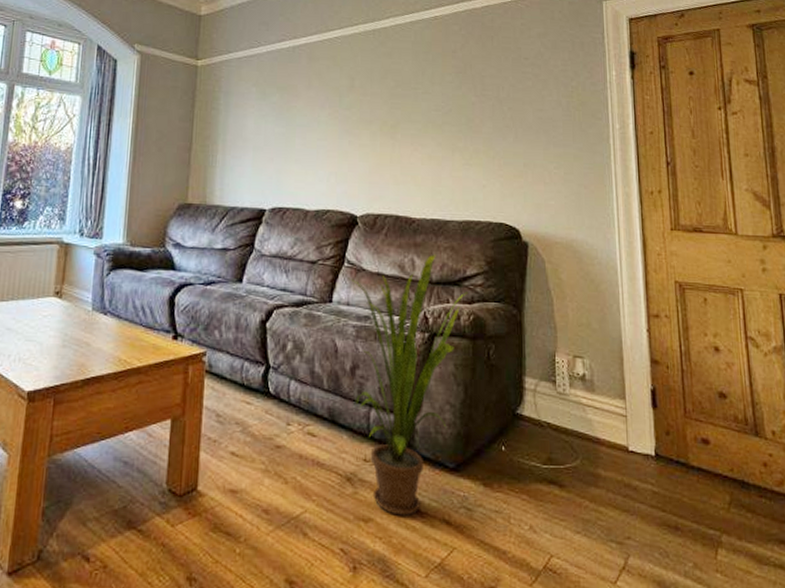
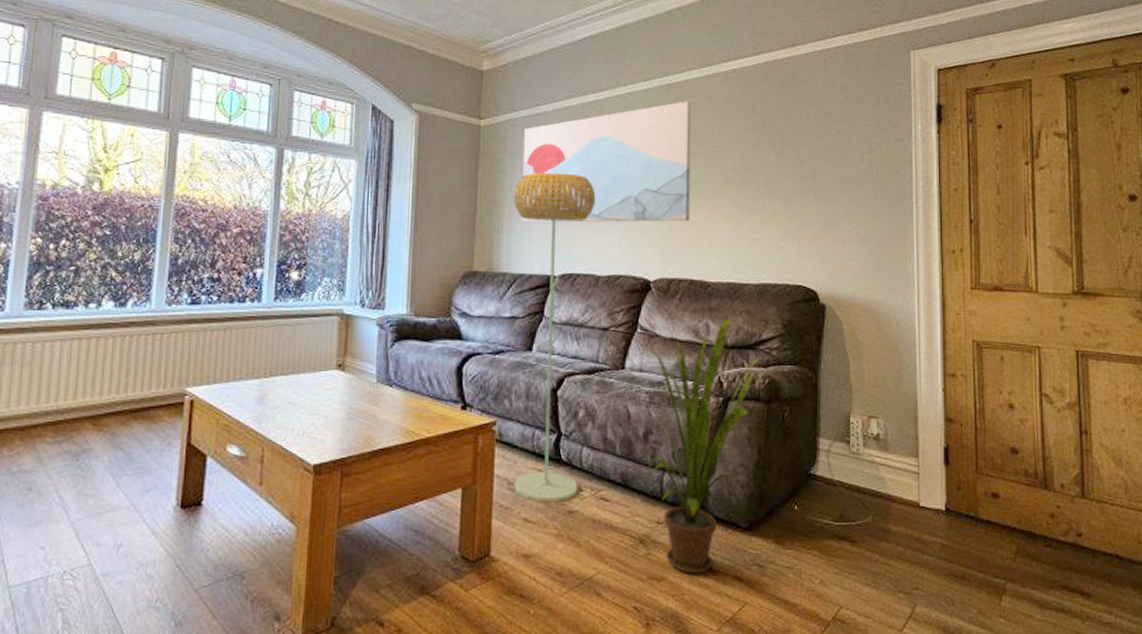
floor lamp: none [223,110,305,436] -> present [513,172,596,502]
wall art: none [233,45,396,159] -> present [521,101,692,223]

